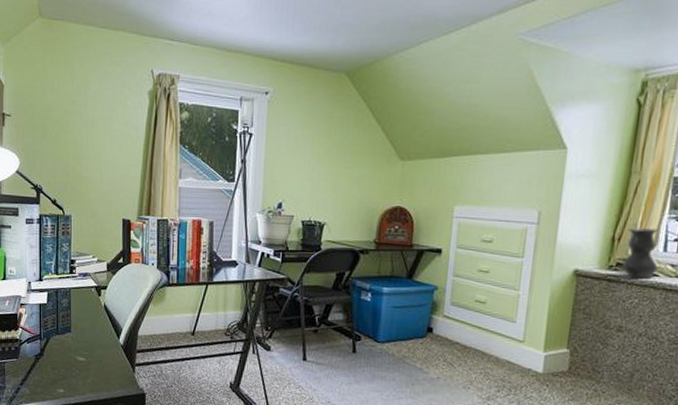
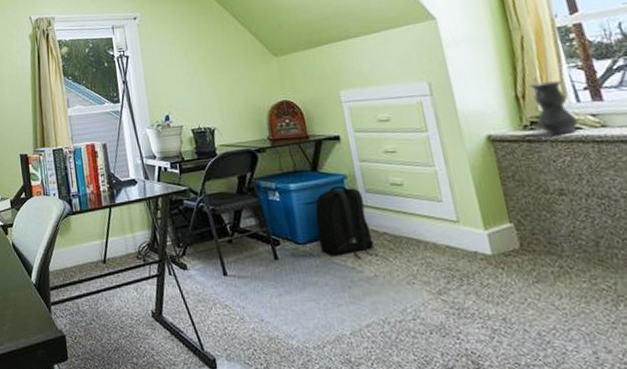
backpack: none [396,295,447,363] -> present [315,186,378,260]

